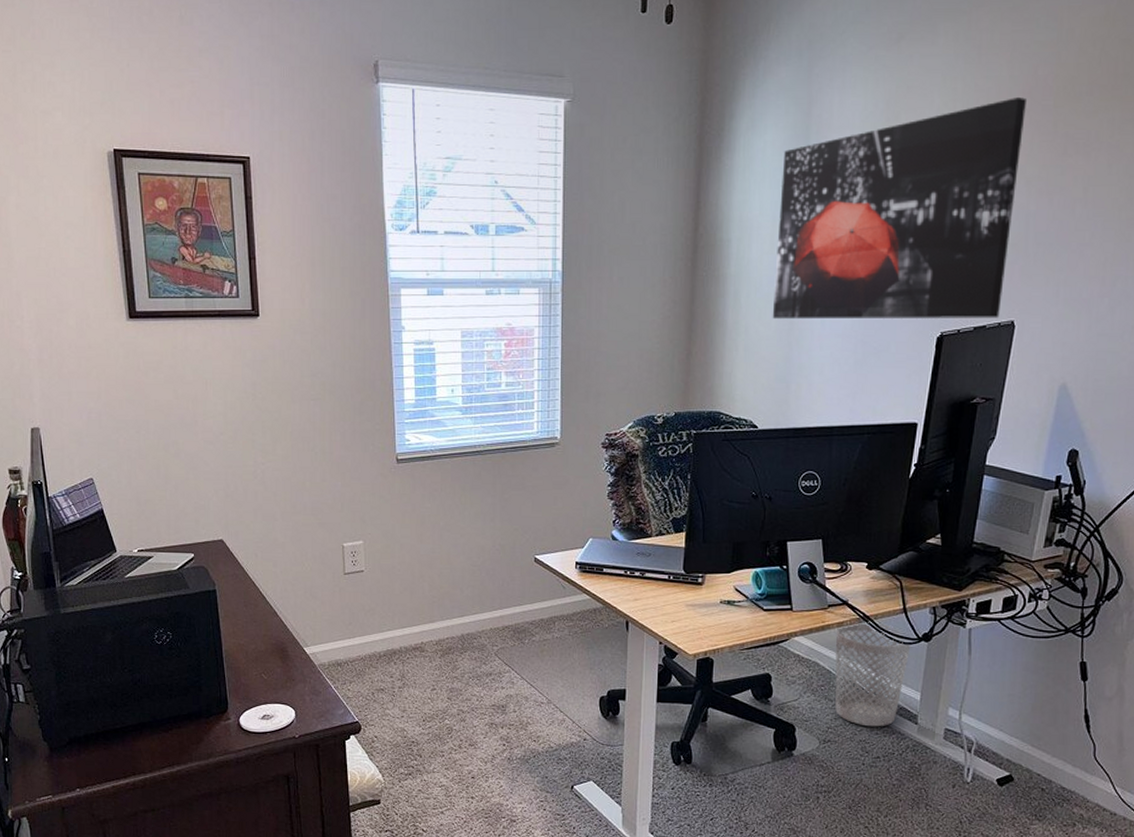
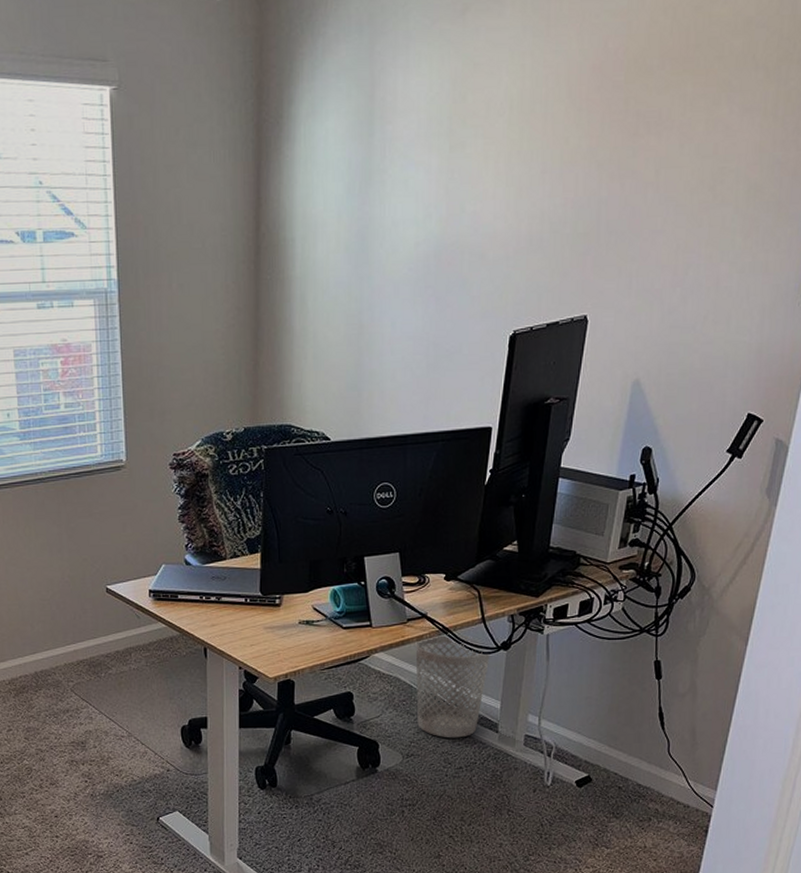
wall art: present [772,97,1026,320] -> none [341,73,597,324]

